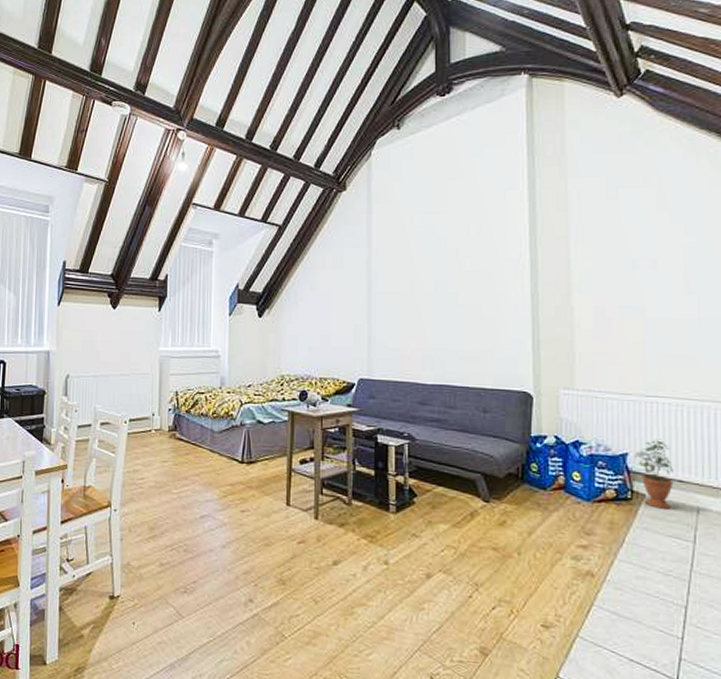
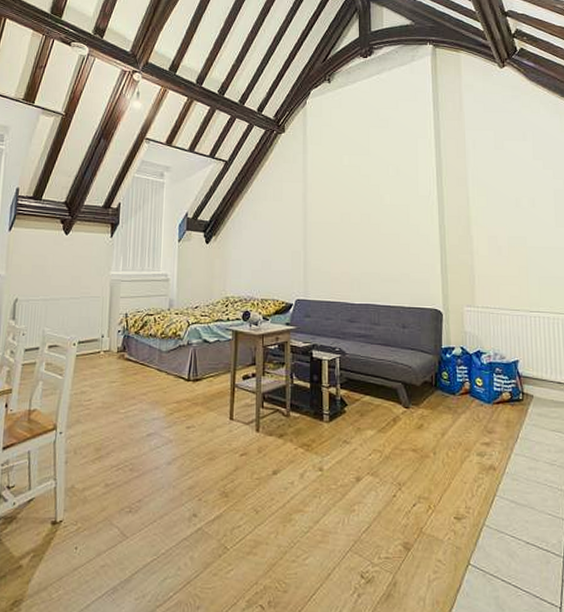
potted plant: present [634,438,674,509] -> none [523,347,554,407]

